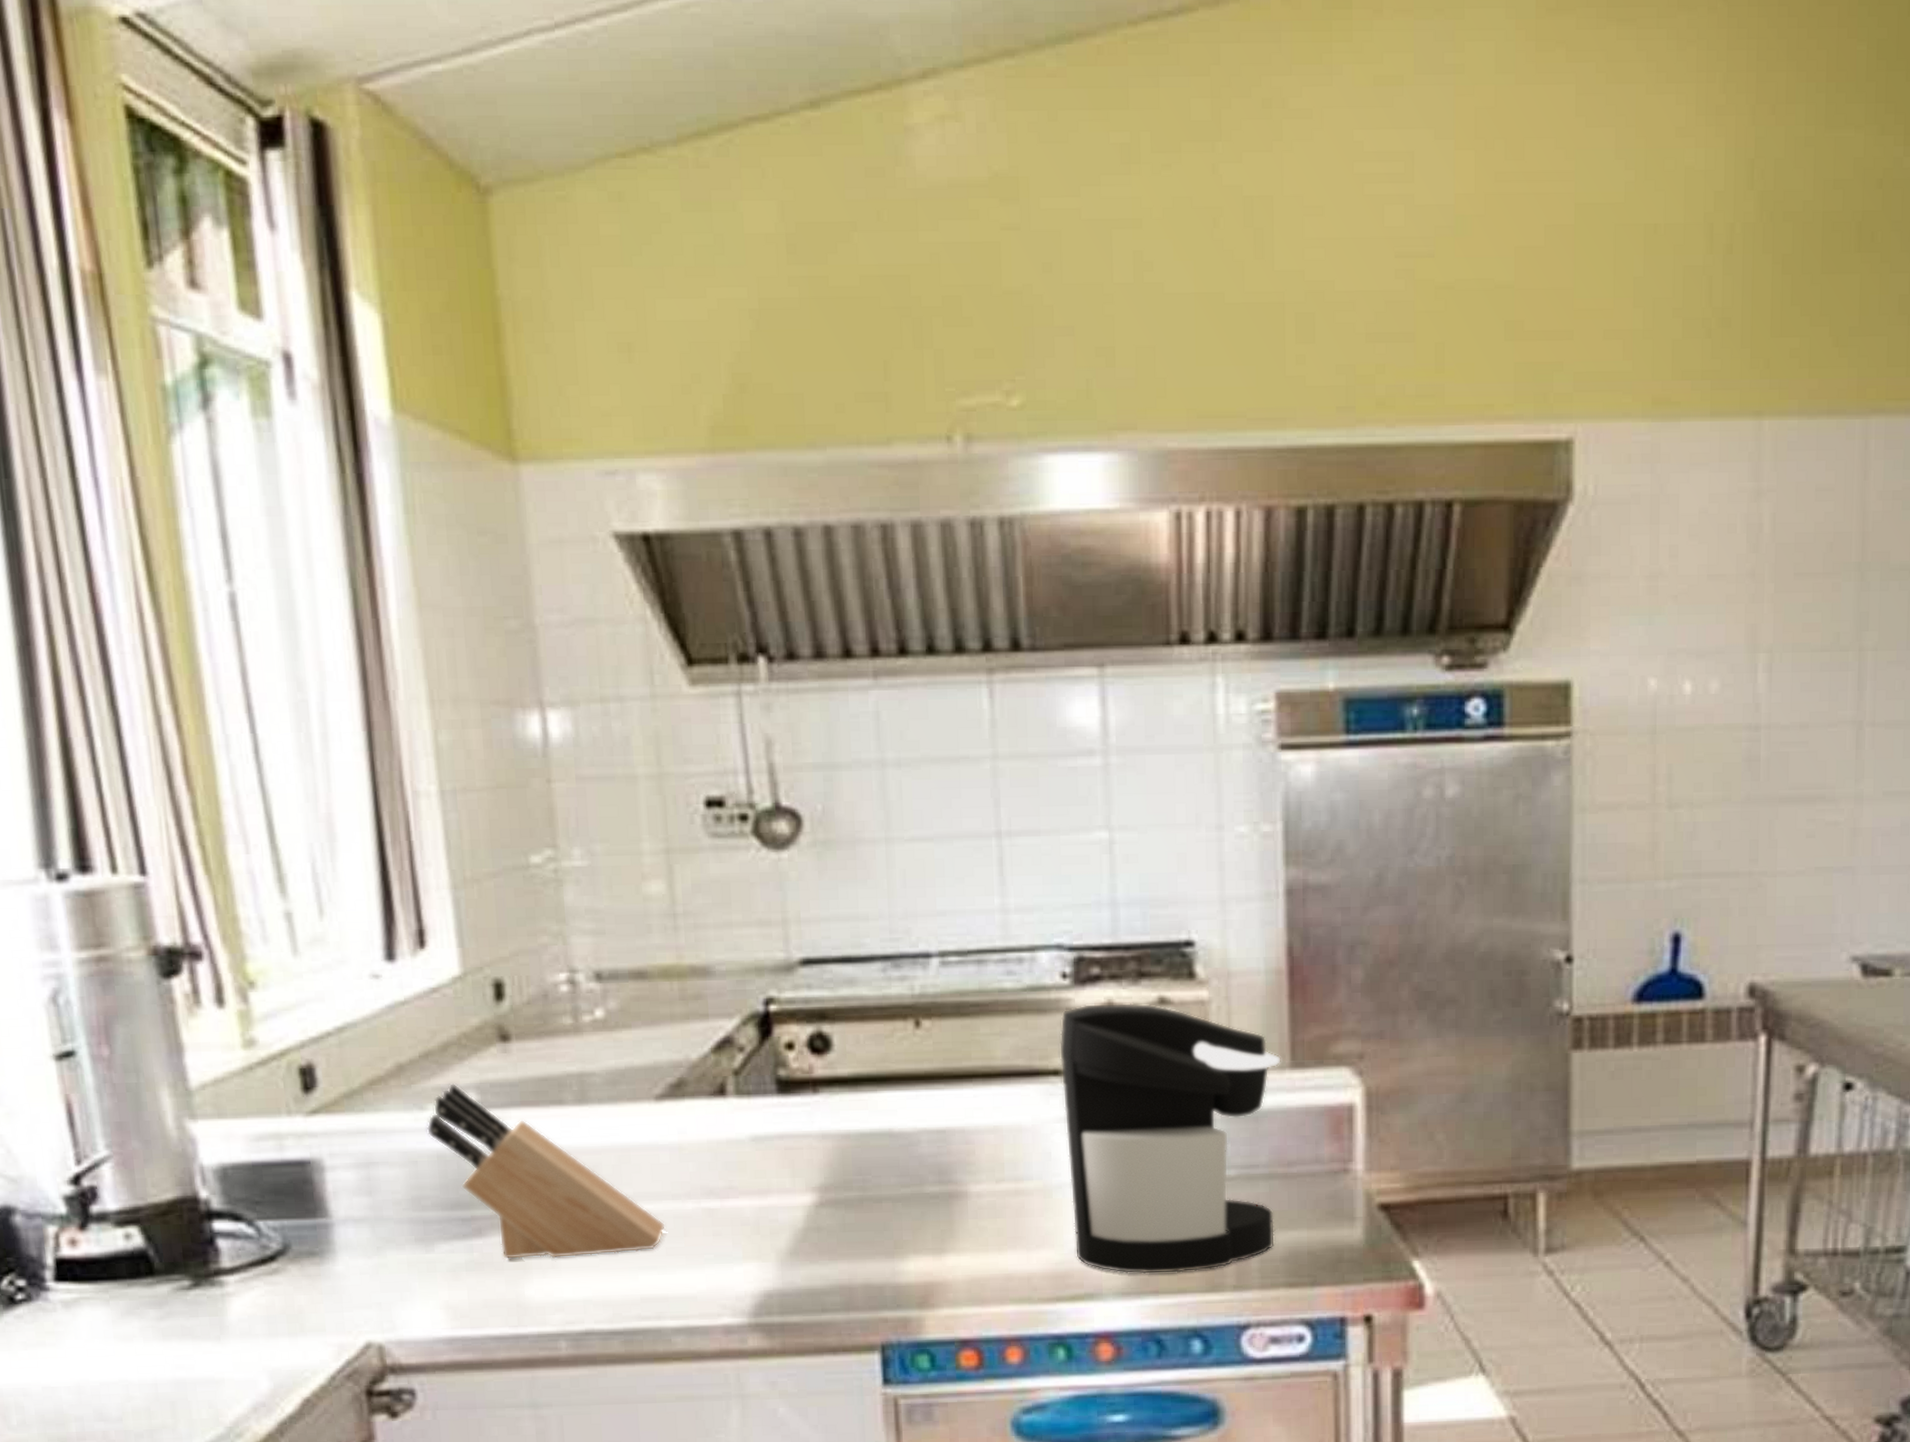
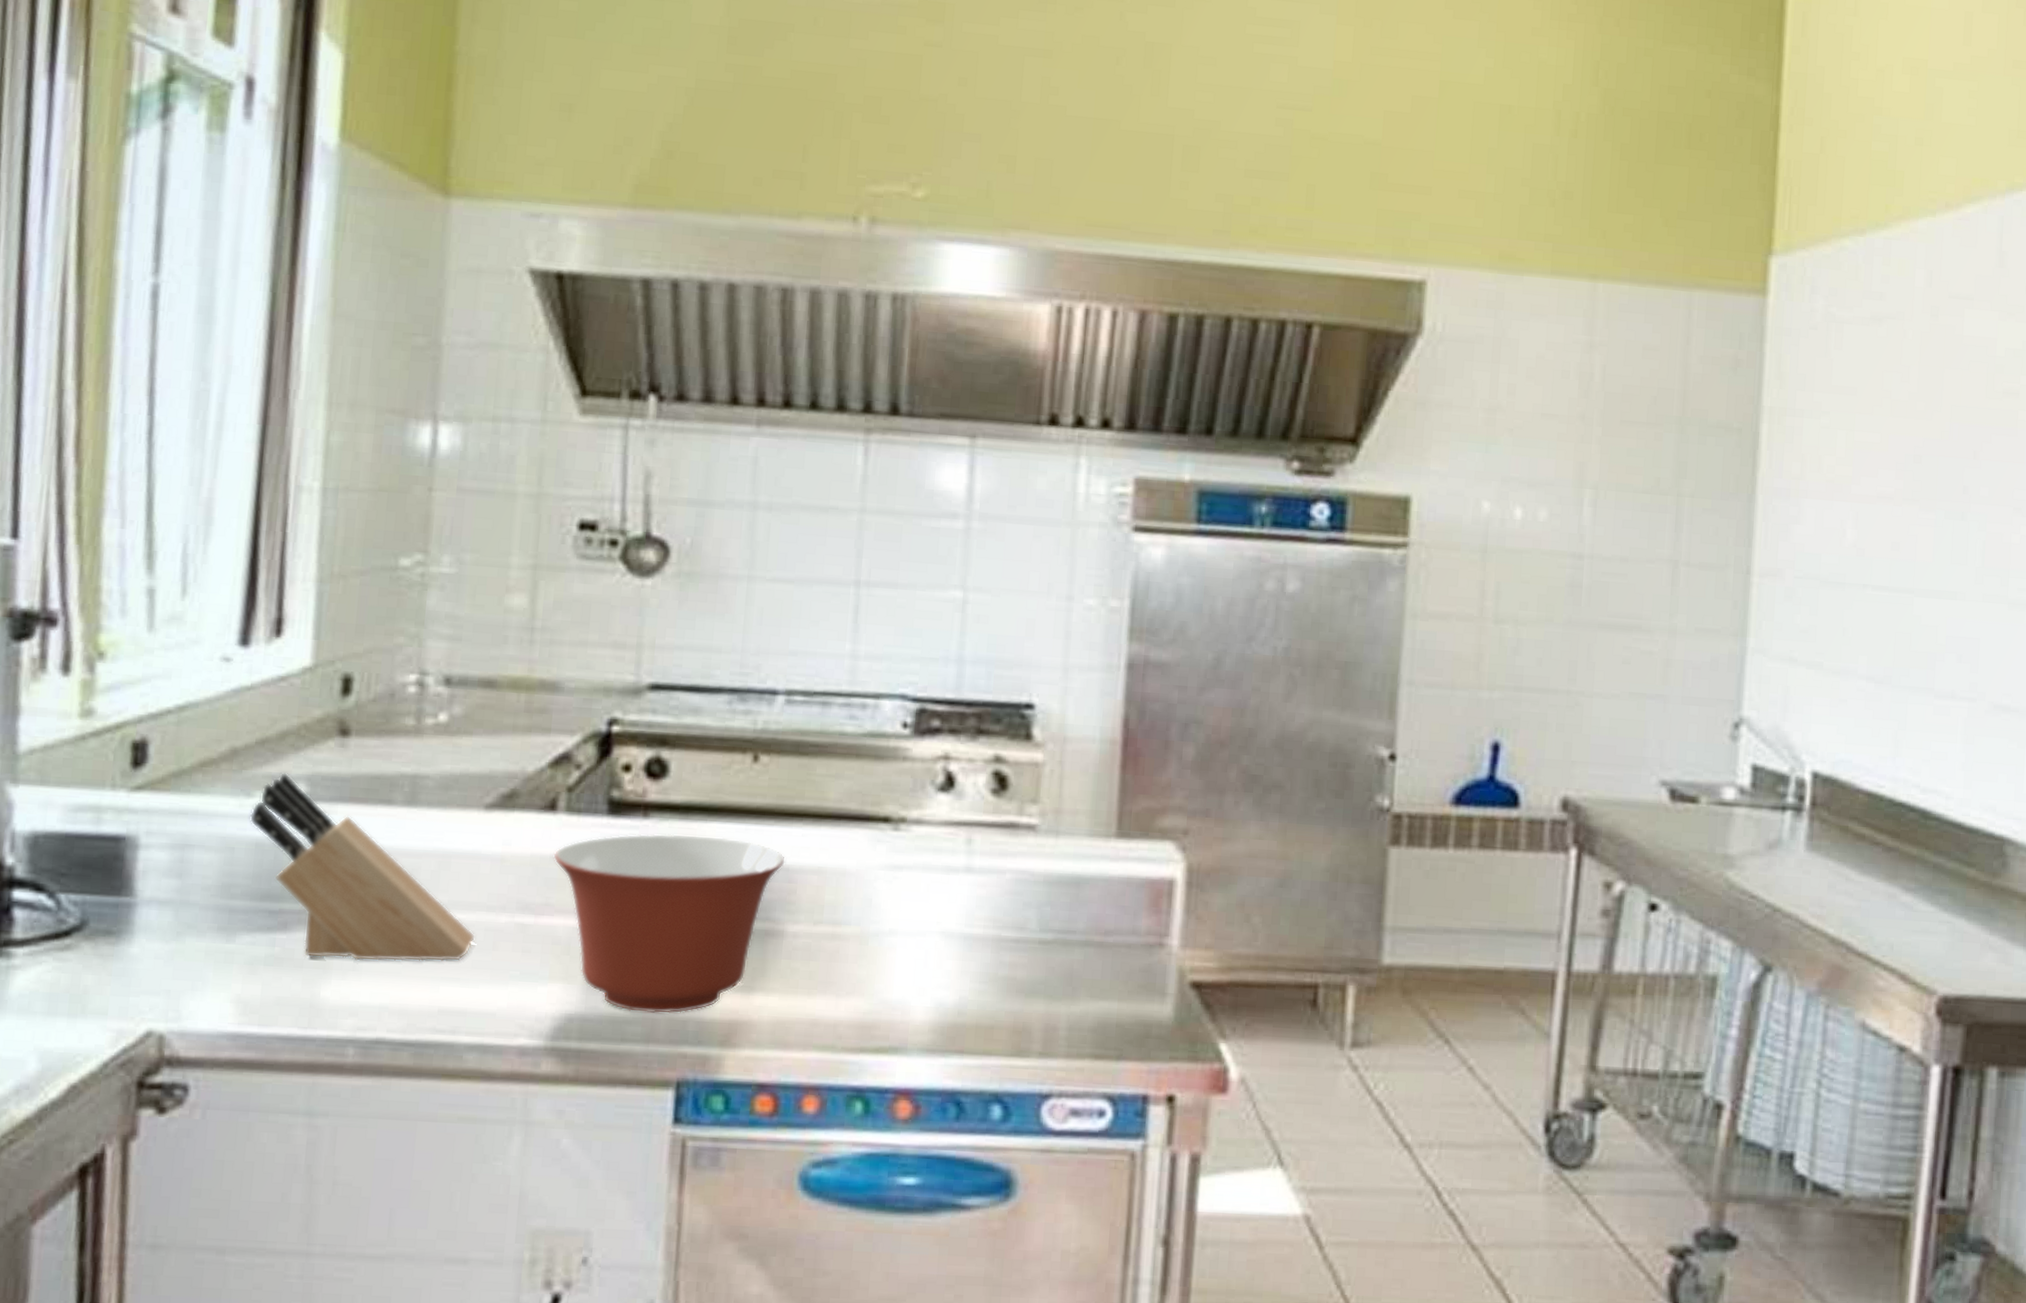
mixing bowl: none [729,1106,960,1283] -> present [553,834,785,1014]
coffee maker: present [1059,1003,1281,1274] -> none [885,755,1108,1034]

